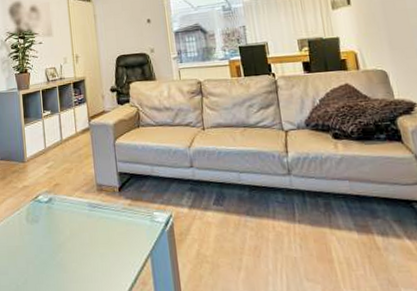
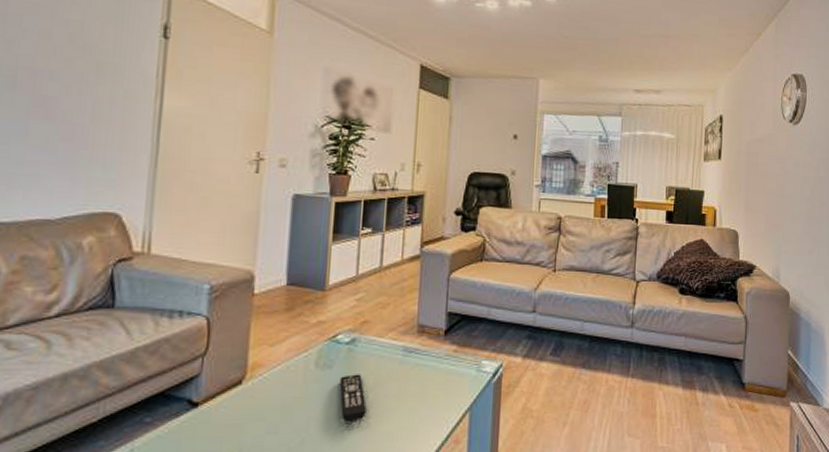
remote control: none [45,227,68,265] -> present [339,374,366,422]

